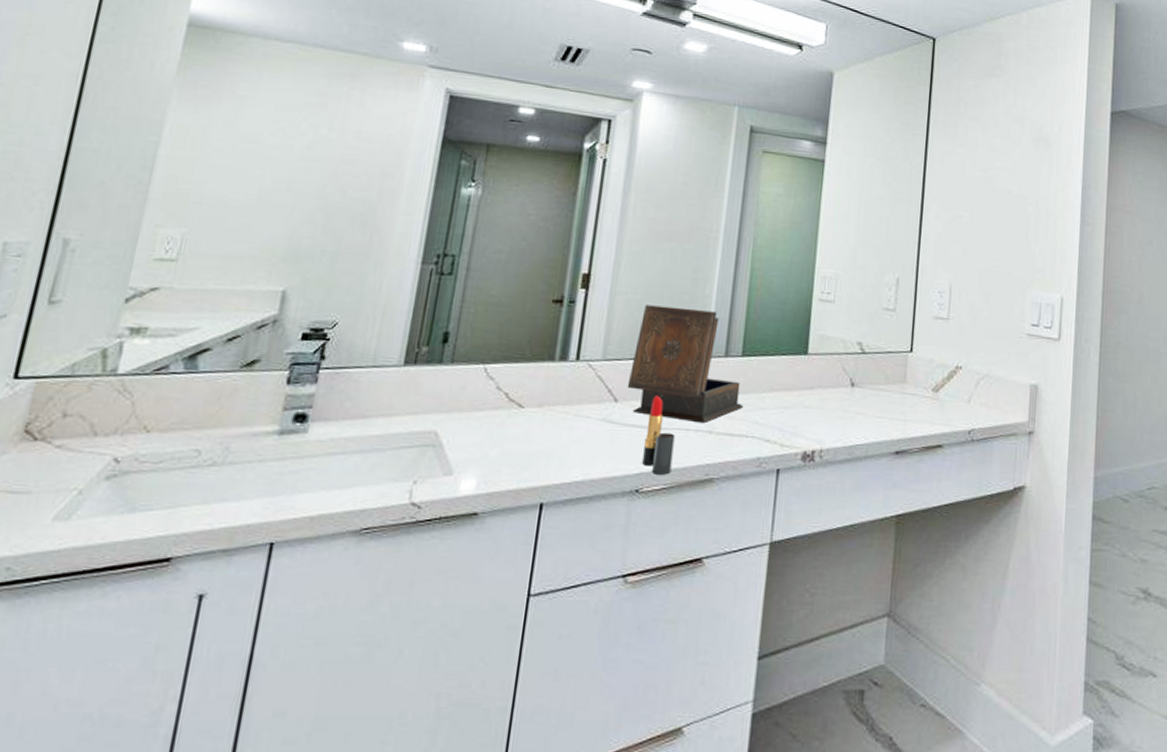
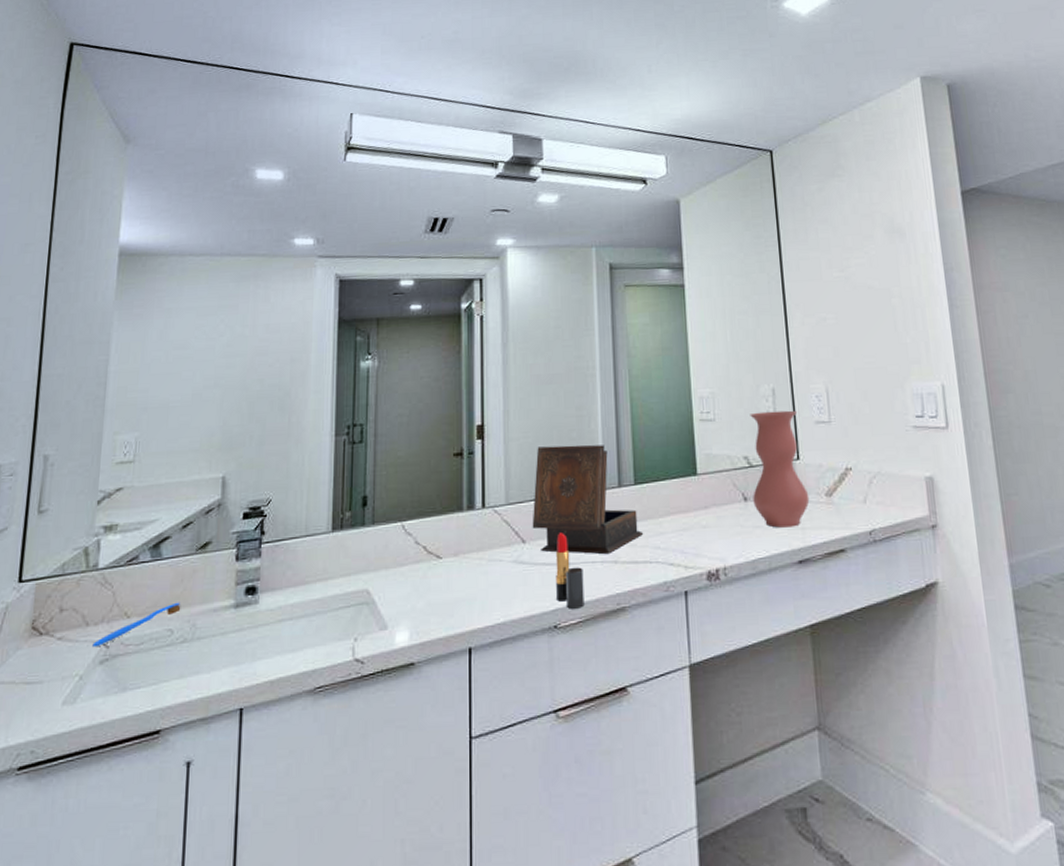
toothbrush: none [99,421,214,461] -> present [92,602,181,648]
vase: none [860,299,917,418] -> present [750,410,810,528]

